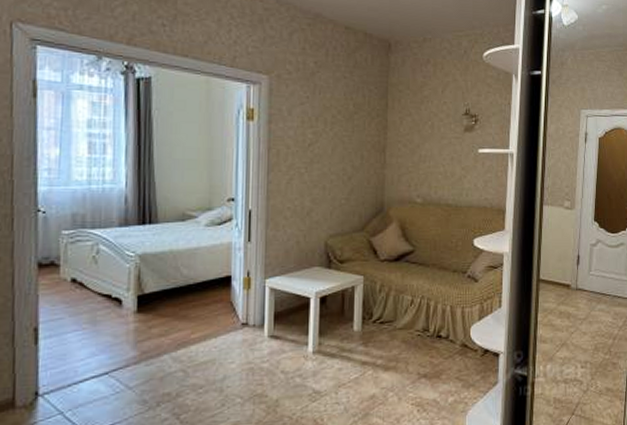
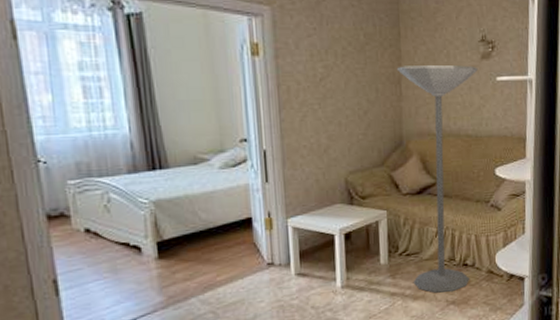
floor lamp: none [382,135,461,365] -> present [396,65,478,293]

